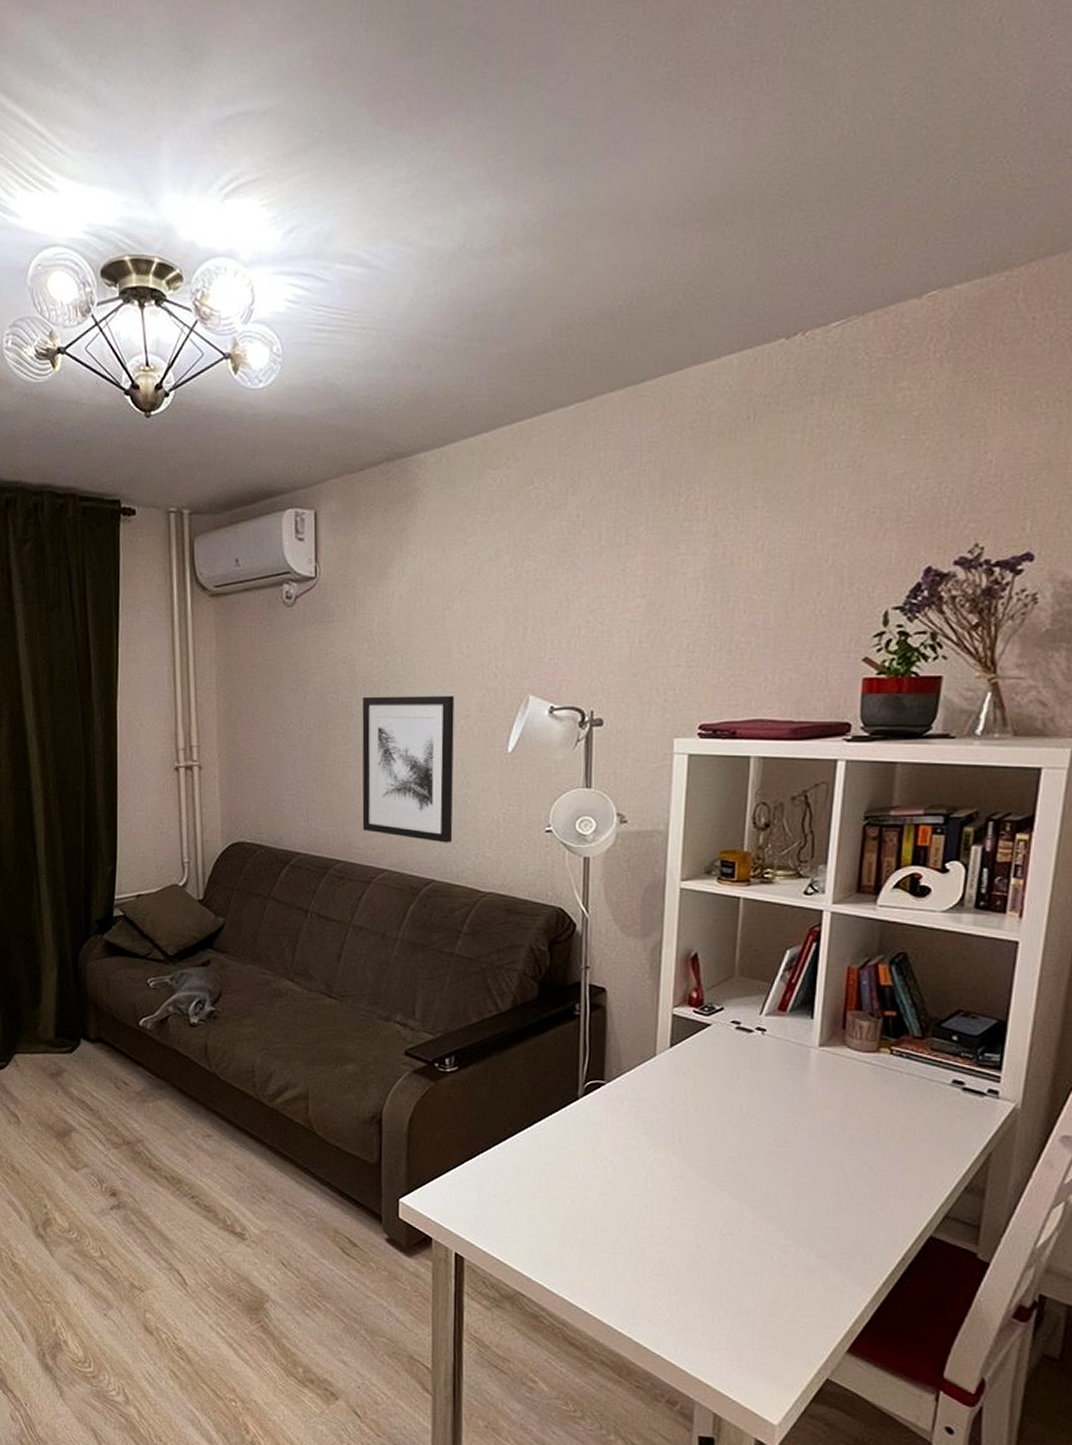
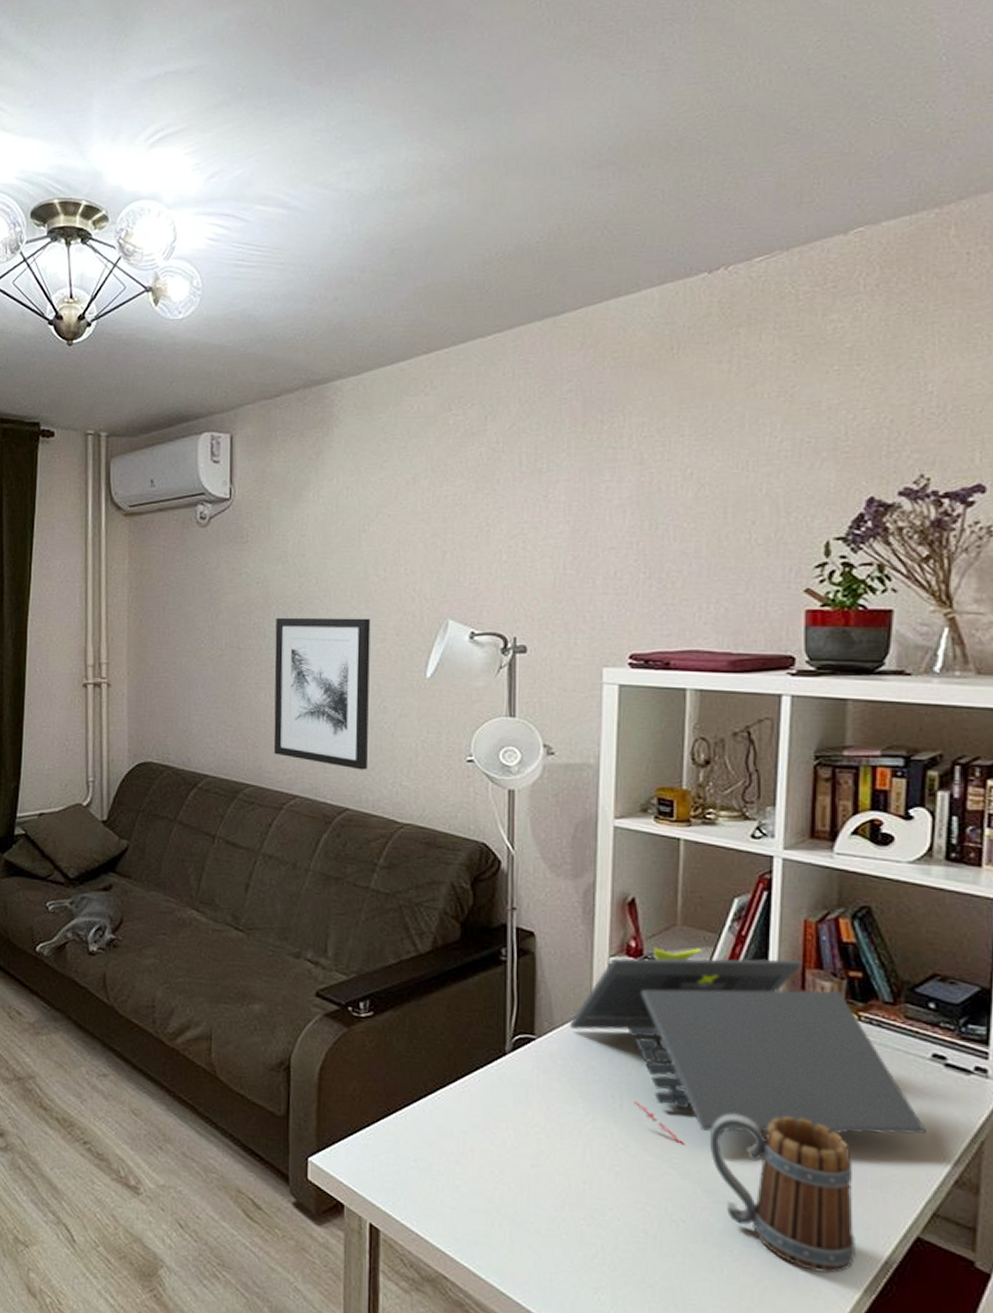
laptop: none [635,996,943,1170] -> present [569,947,926,1145]
mug: none [757,1140,879,1271] -> present [710,1113,857,1274]

